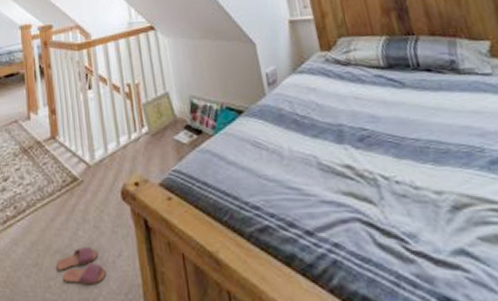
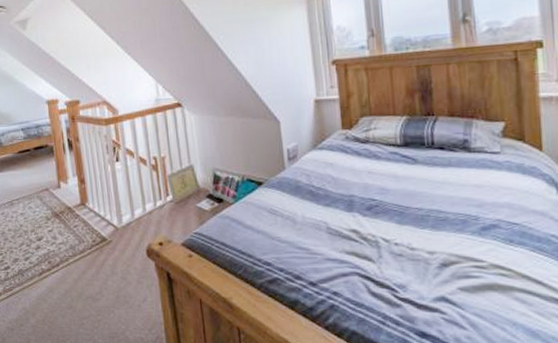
slippers: present [56,247,107,285] -> none [88,294,133,323]

